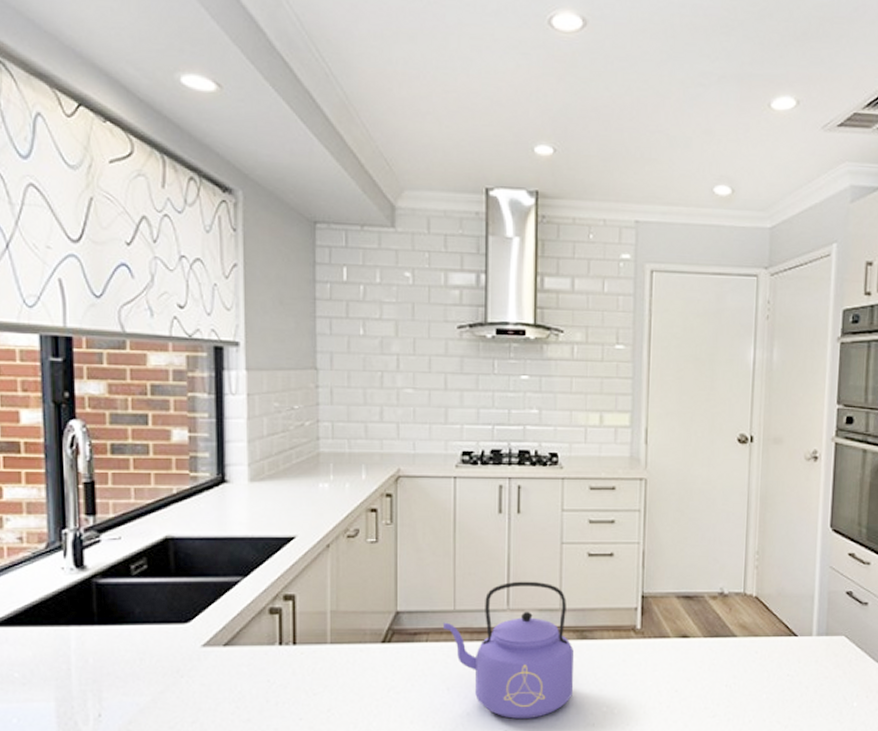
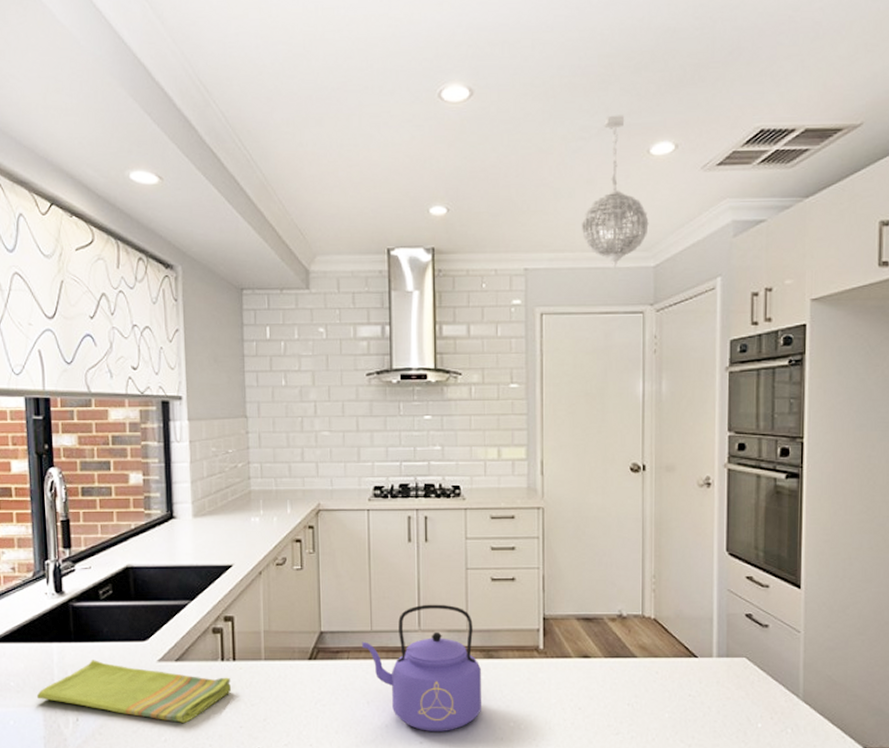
dish towel: none [49,645,291,716] -> present [37,660,232,723]
pendant light: none [697,63,767,226] -> present [581,115,649,267]

